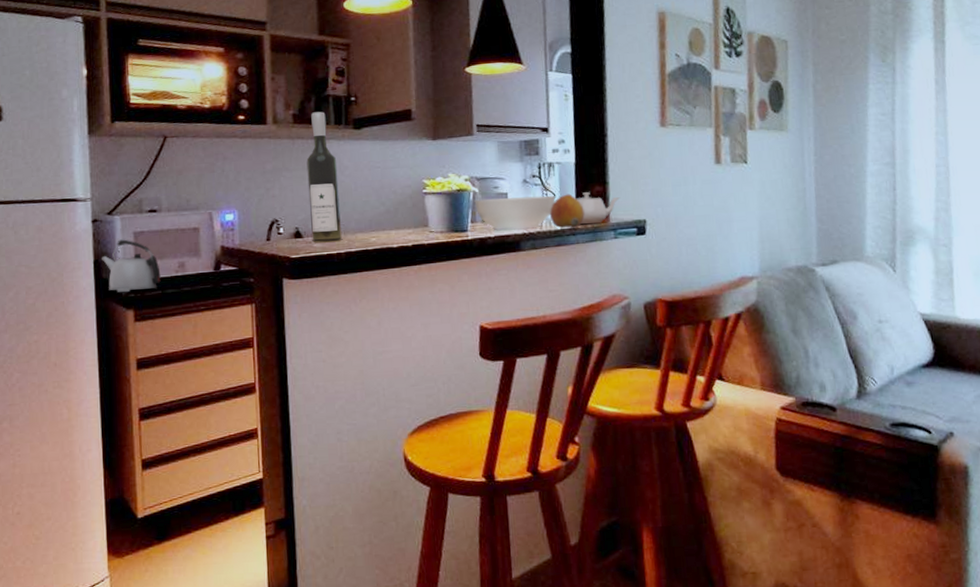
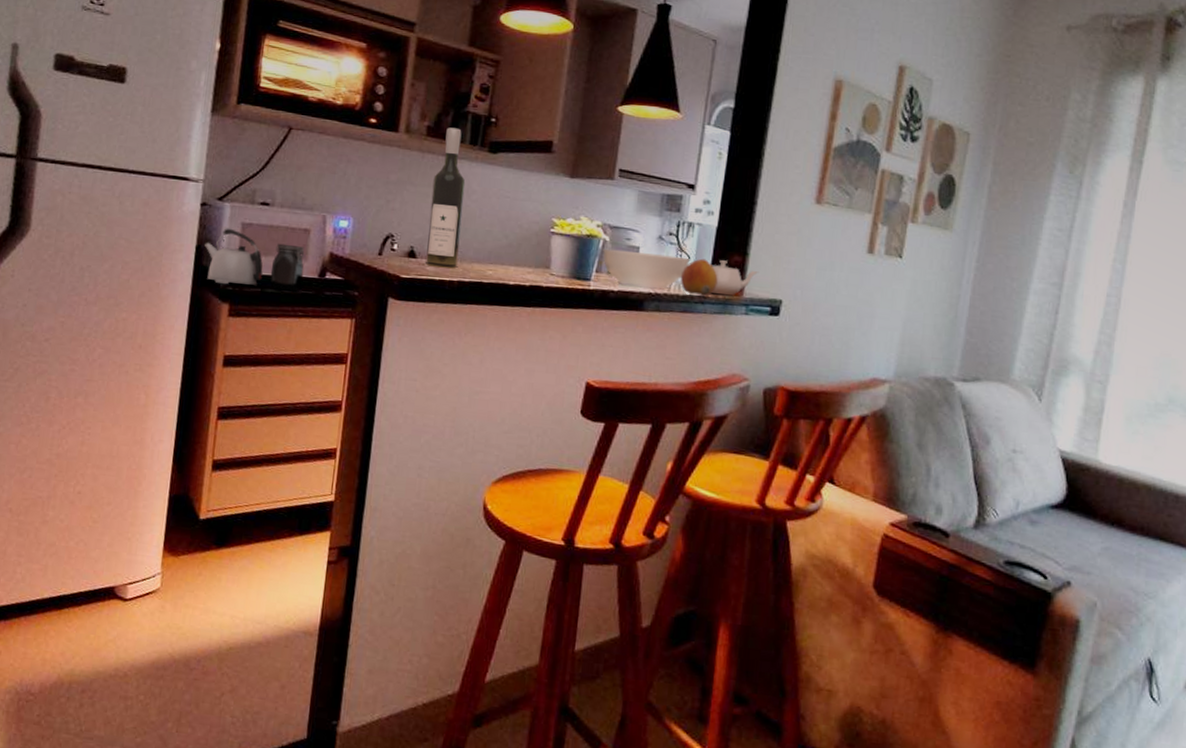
jar: none [168,245,200,289] -> present [270,243,305,292]

